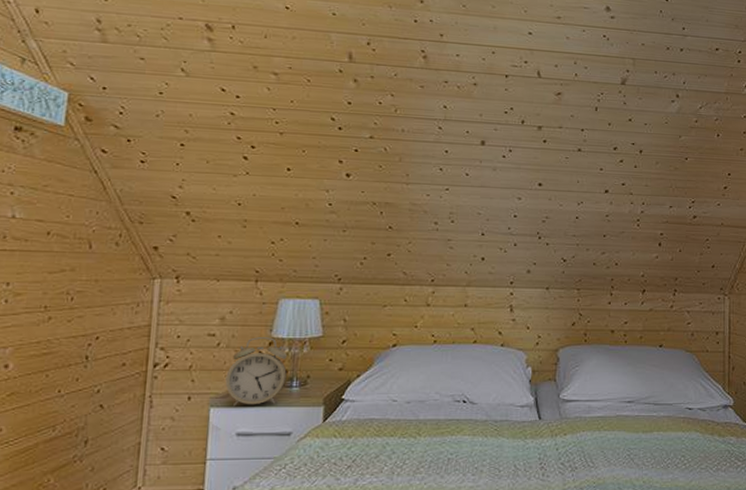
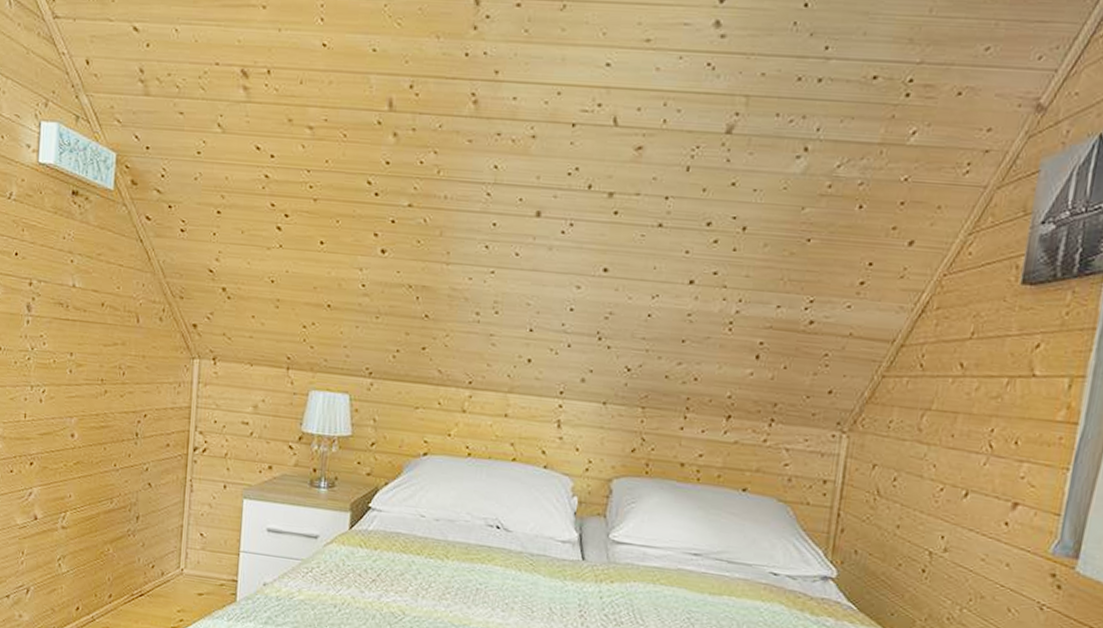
alarm clock: present [225,337,287,407] -> none [257,430,316,503]

